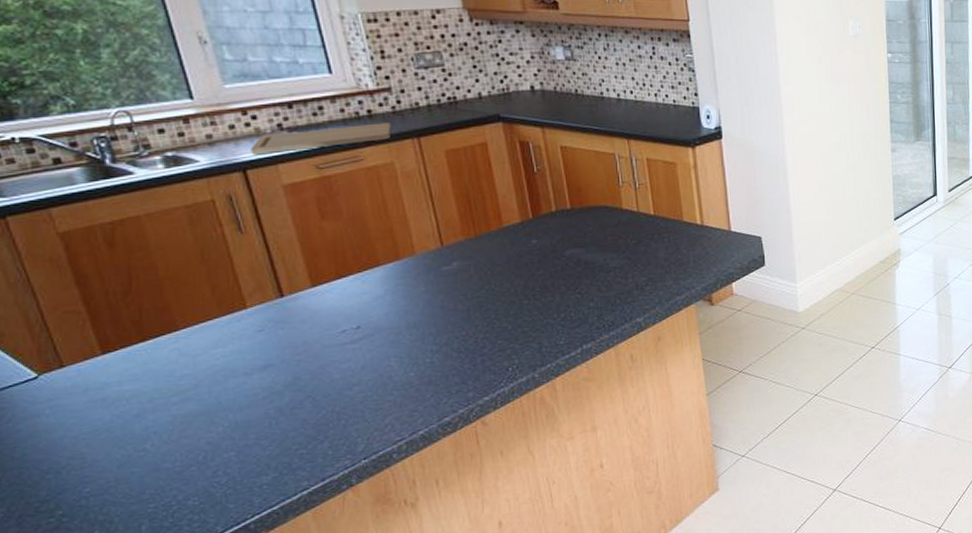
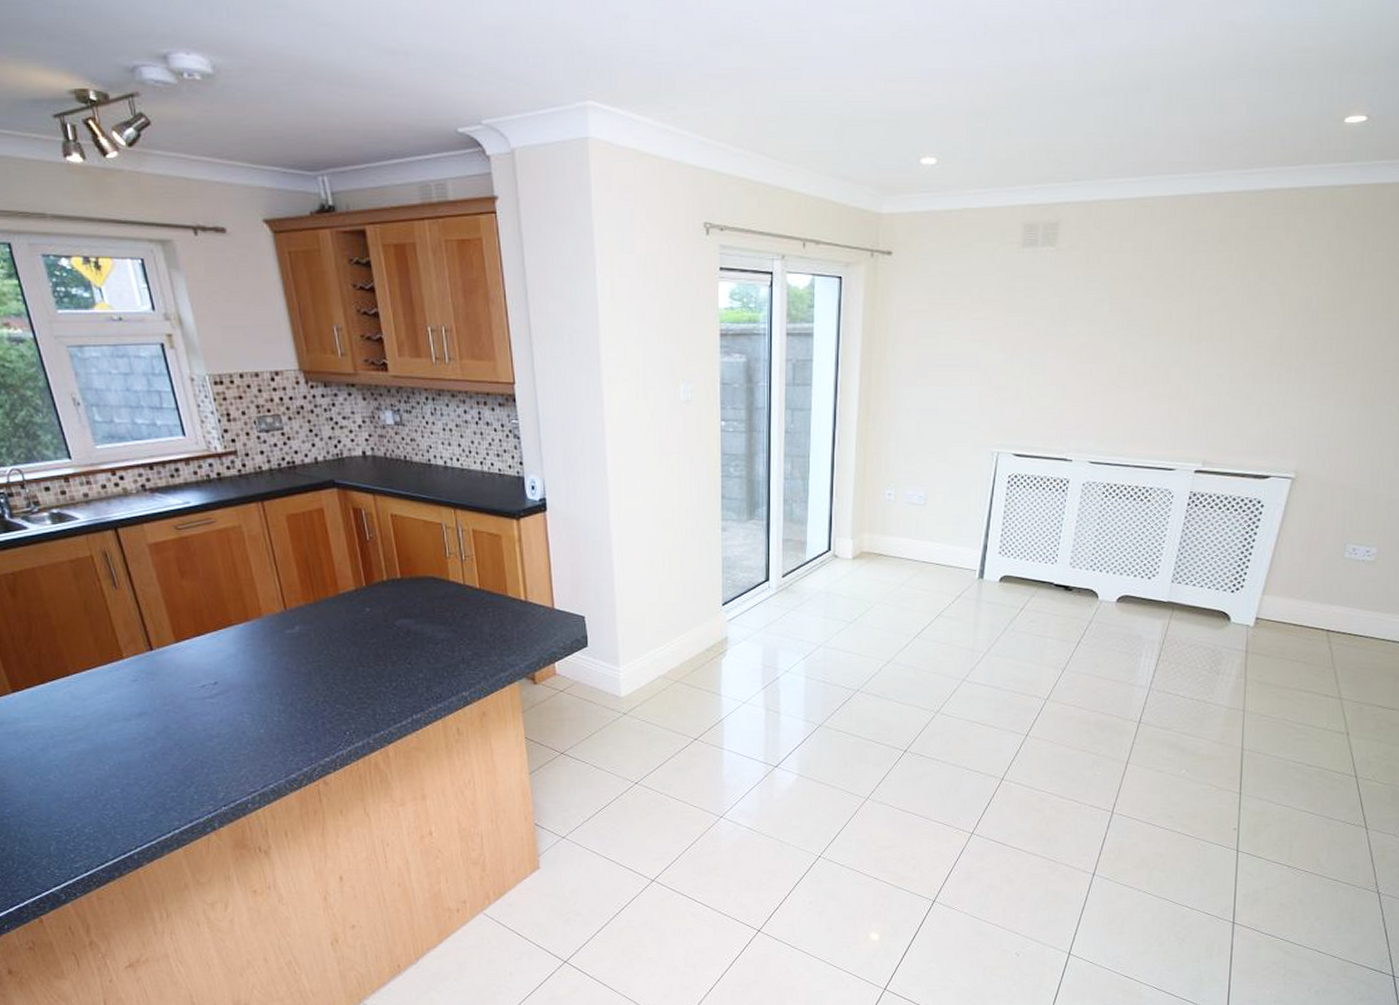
cutting board: present [250,123,392,155] -> none [120,486,239,514]

